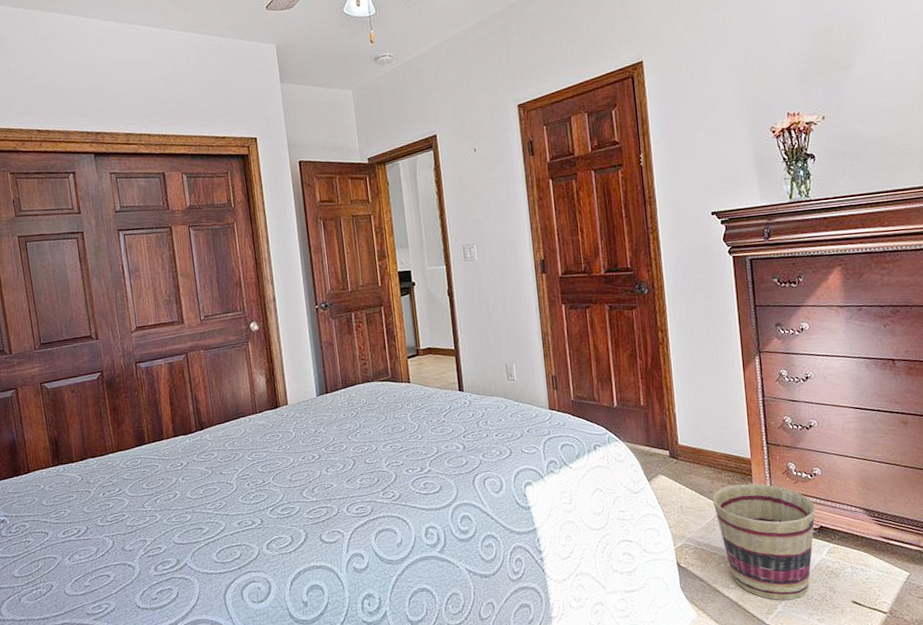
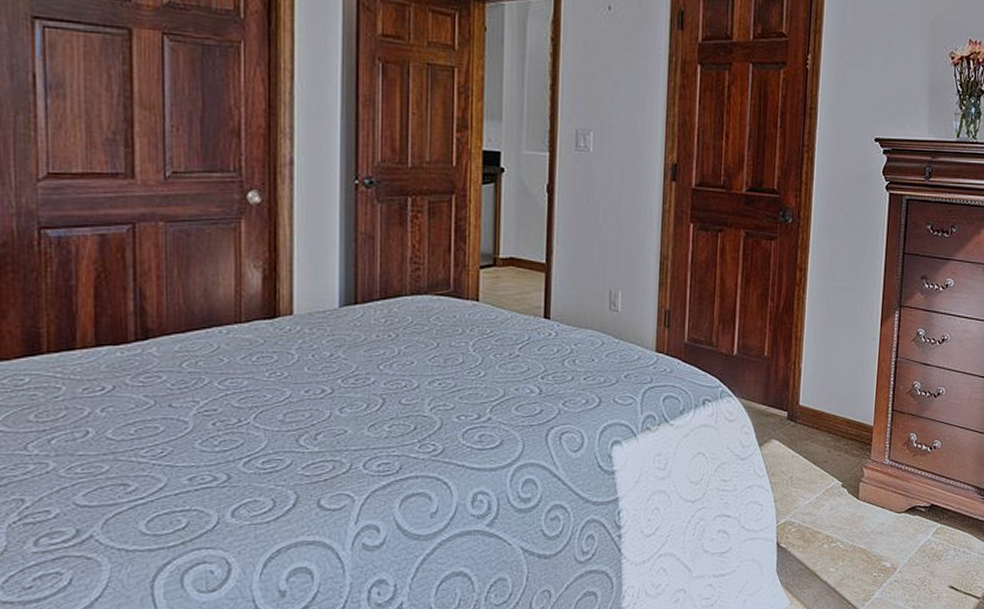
basket: present [712,483,815,601] -> none [826,453,930,586]

